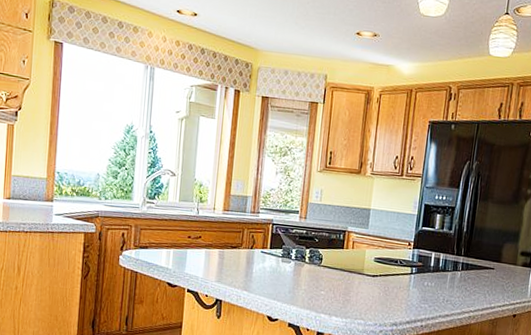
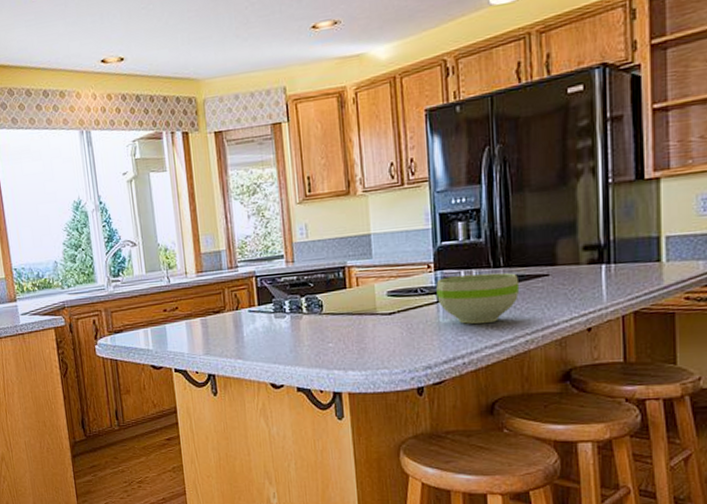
bowl: none [411,255,473,298] -> present [436,272,520,324]

